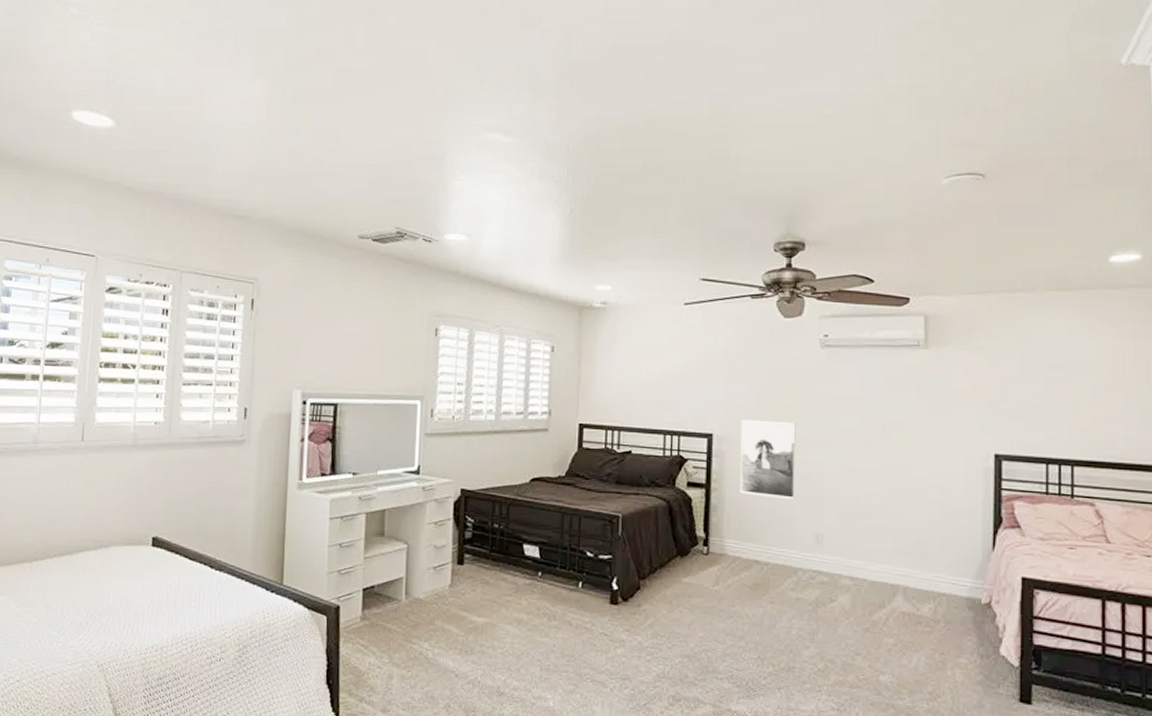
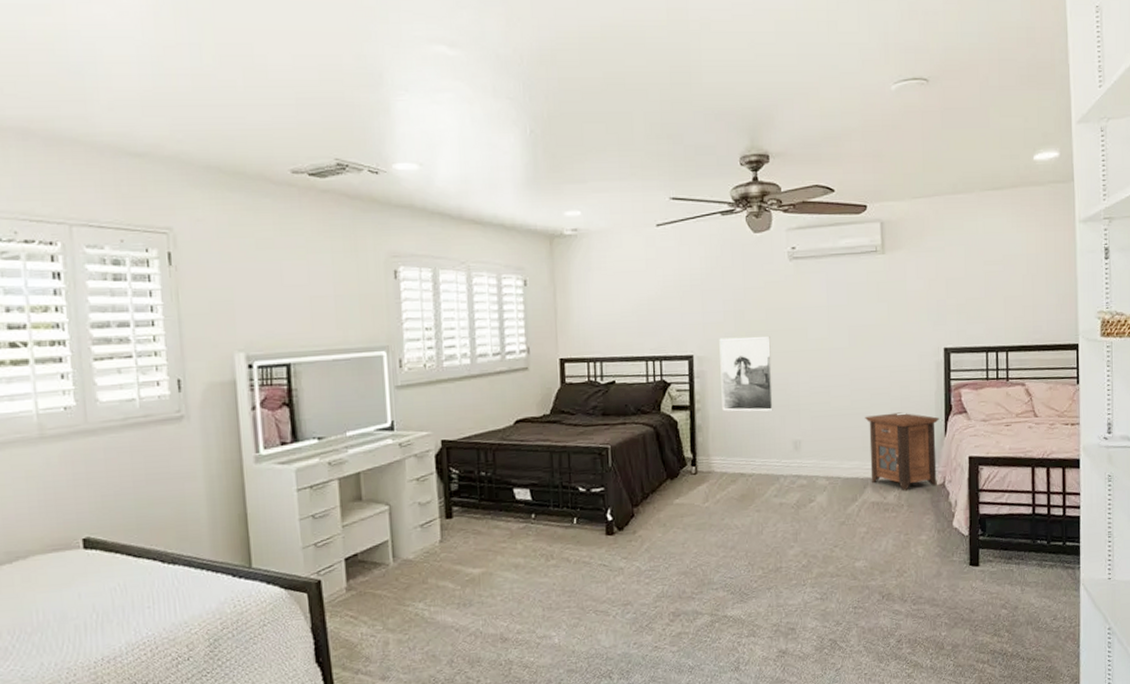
nightstand: none [898,517,987,606] -> present [865,412,940,491]

